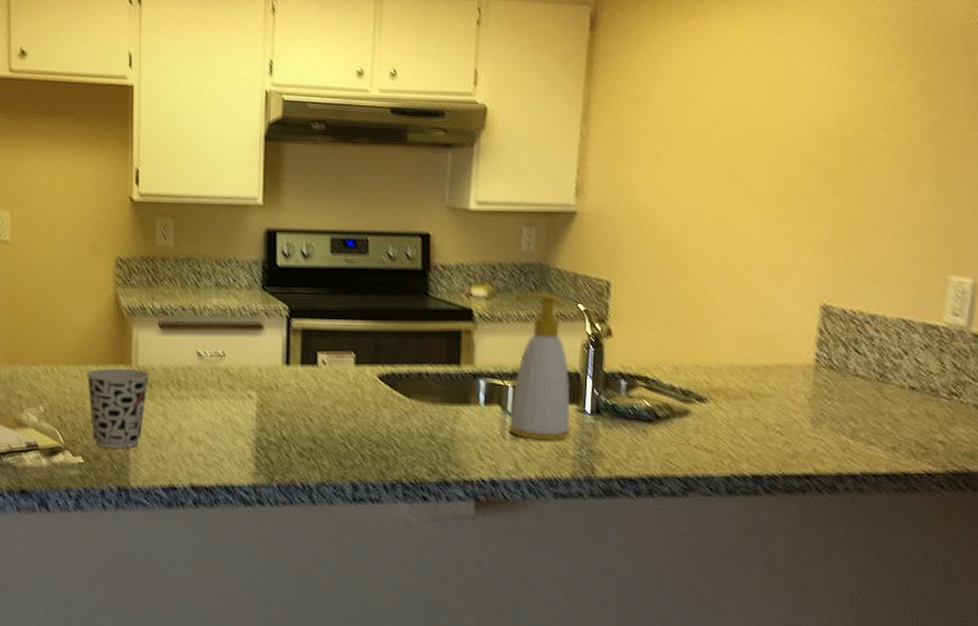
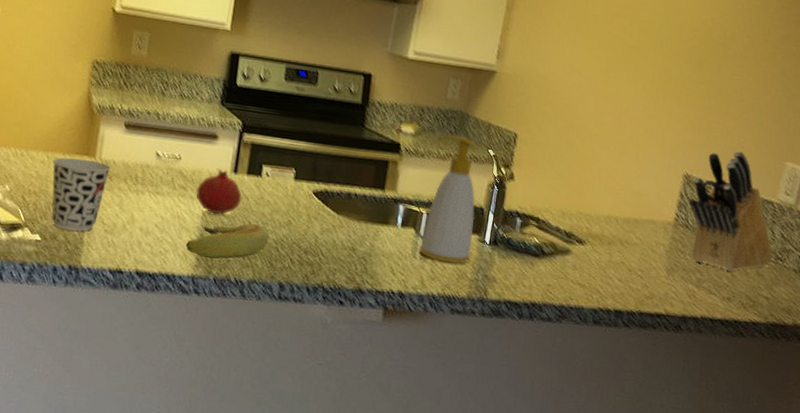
banana: none [243,419,333,464] -> present [186,223,268,259]
fruit: none [247,362,298,413] -> present [196,168,242,215]
knife block: none [830,269,945,415] -> present [688,150,773,272]

